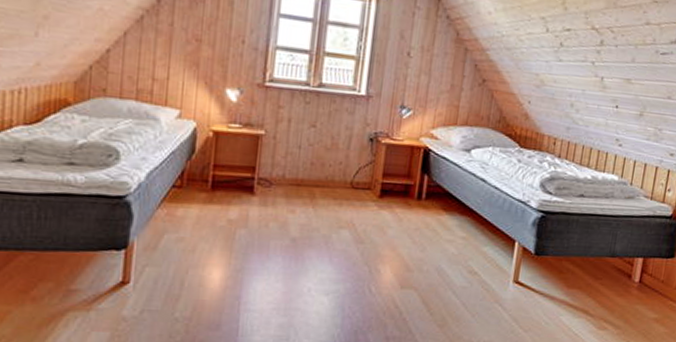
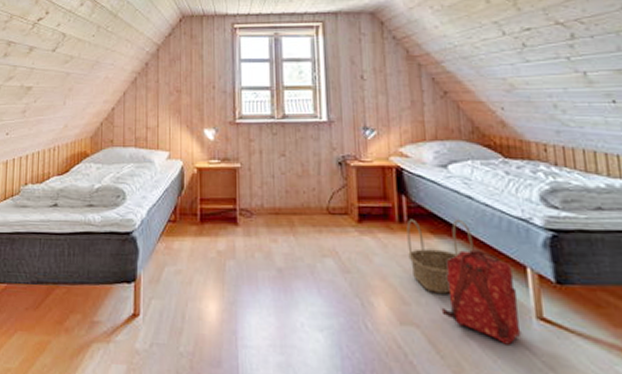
basket: none [419,196,479,262] -> present [406,218,474,294]
backpack: none [438,225,505,303] -> present [441,249,522,345]

